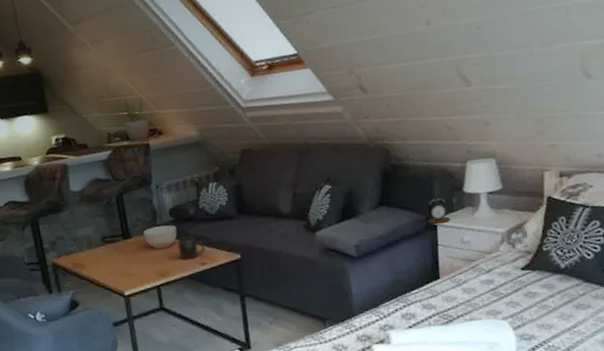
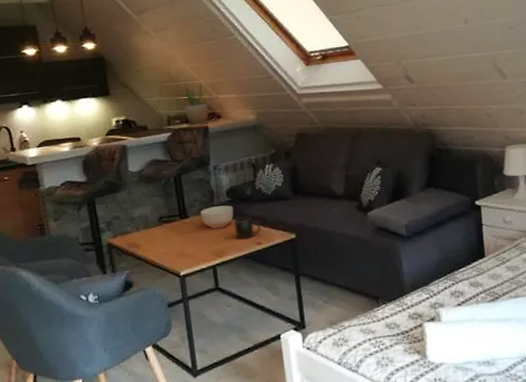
alarm clock: present [427,198,450,224] -> none [471,180,492,205]

